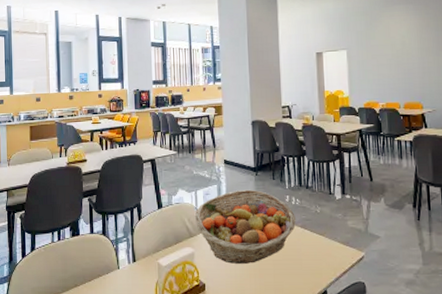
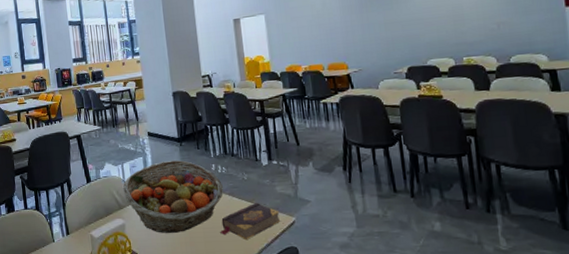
book: none [290,235,350,273] -> present [220,202,281,239]

